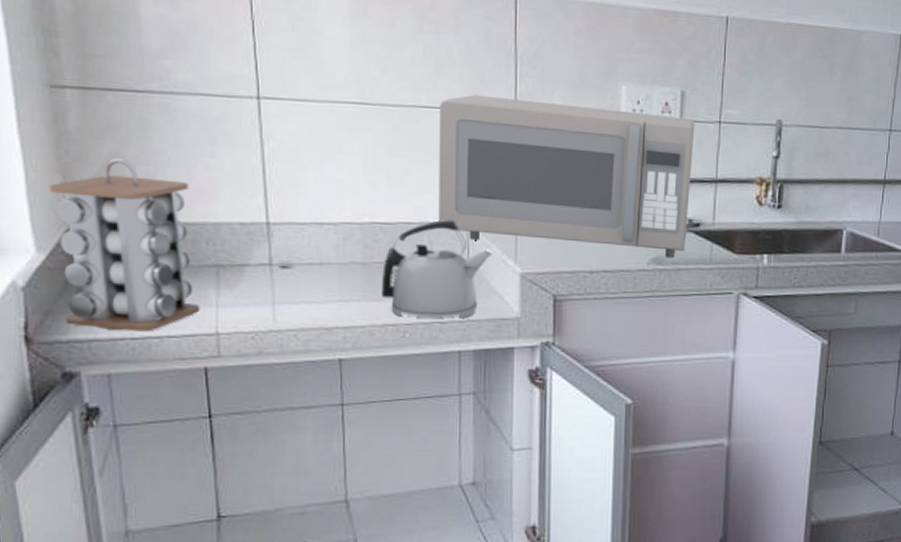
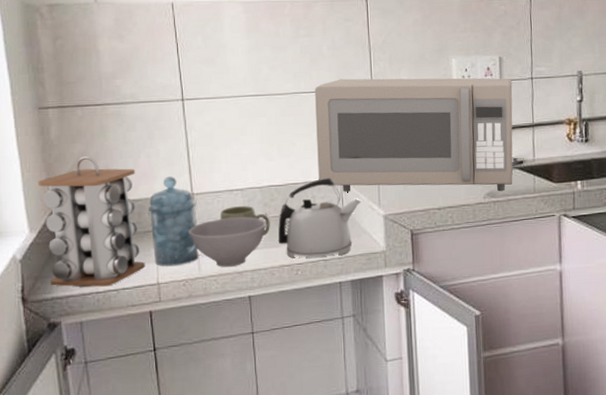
canister: none [206,197,274,313] -> present [148,176,199,266]
bowl: none [259,258,367,320] -> present [187,217,267,267]
mug: none [304,244,372,285] -> present [219,206,270,235]

